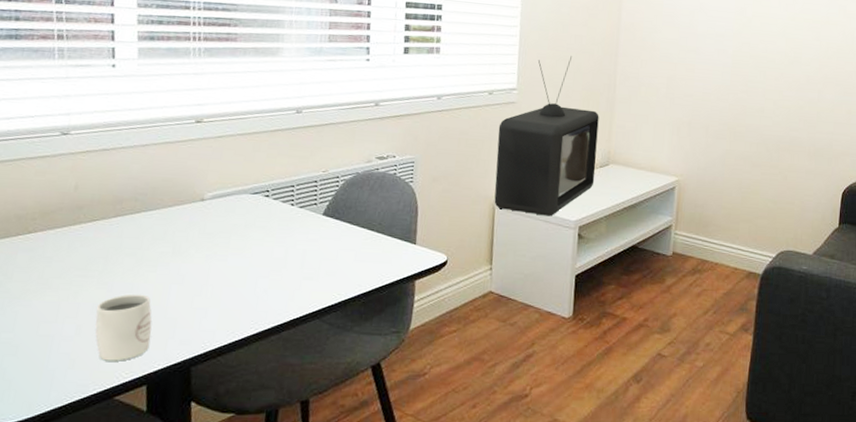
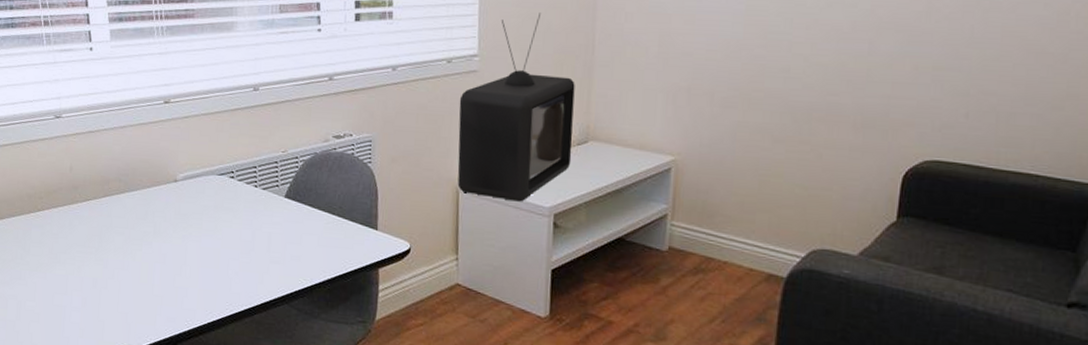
mug: present [95,294,153,361] -> none [96,270,143,334]

